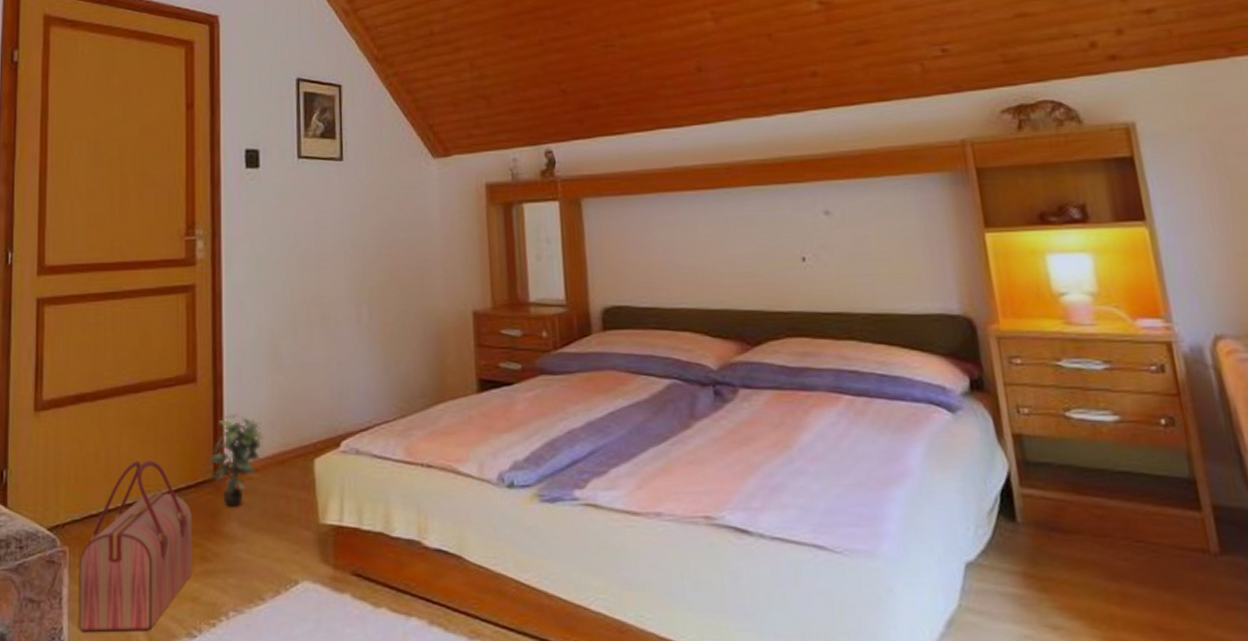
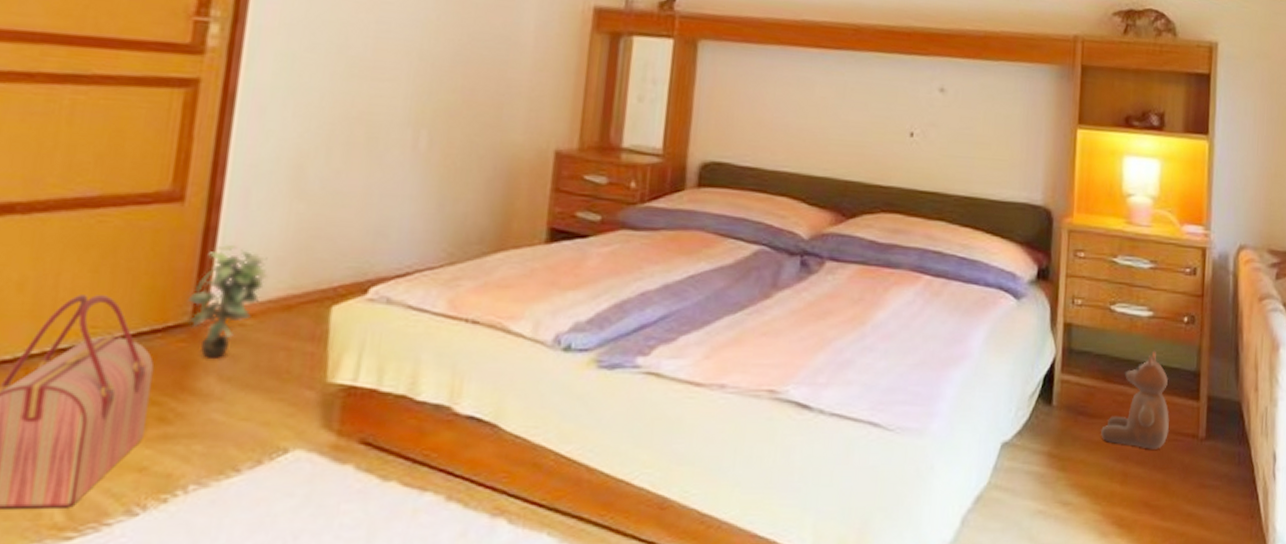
teddy bear: none [1082,457,1170,567] -> present [1101,350,1169,449]

